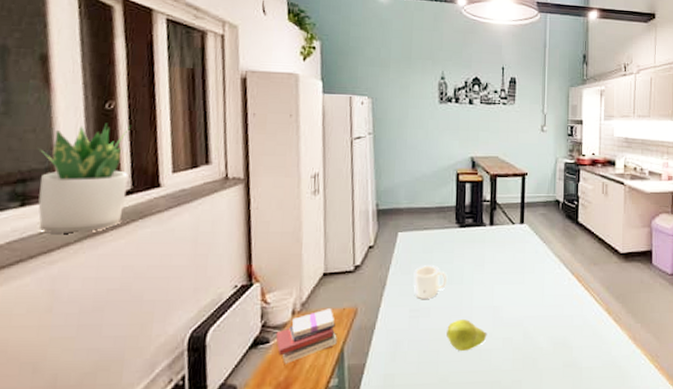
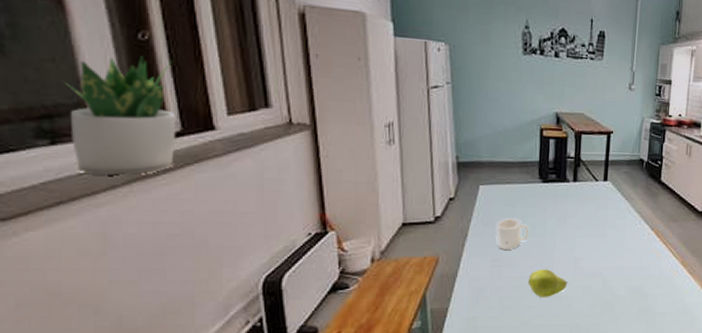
books: present [275,308,337,364] -> none [355,257,419,308]

